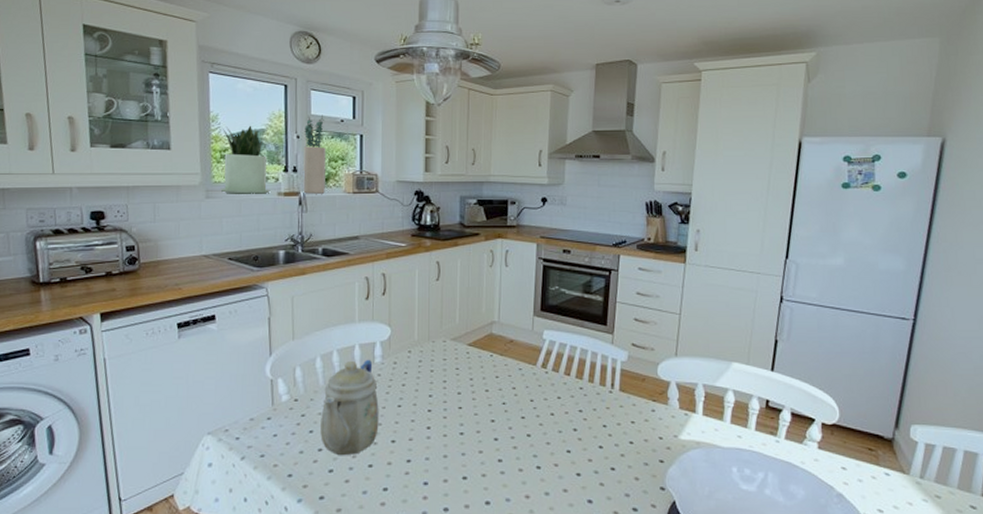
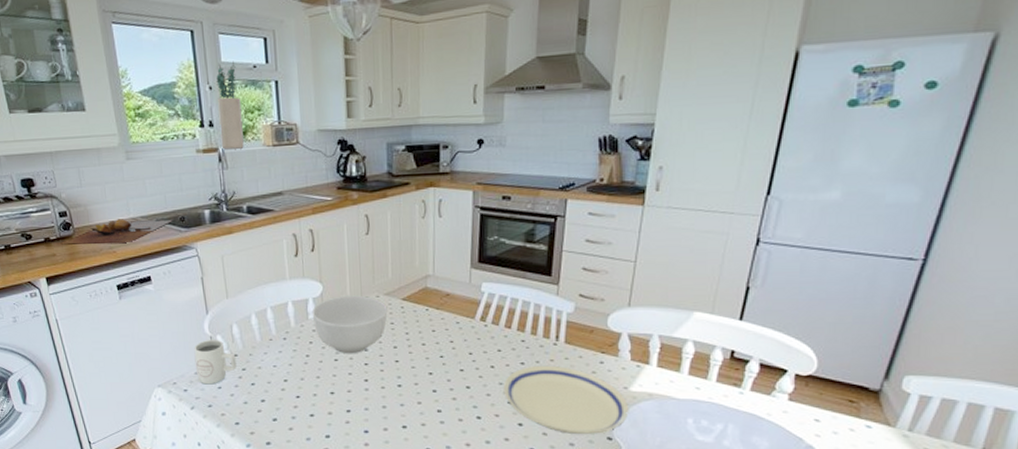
cutting board: none [123,256,245,281] -> present [60,219,172,245]
planter: present [220,125,271,194] -> none [133,78,189,154]
mug: none [251,382,296,432] -> present [194,339,237,385]
teapot: present [320,359,379,456] -> none [261,315,317,406]
bowl: none [378,340,453,399] -> present [312,295,388,353]
plate: none [562,413,679,484] -> present [503,365,629,434]

